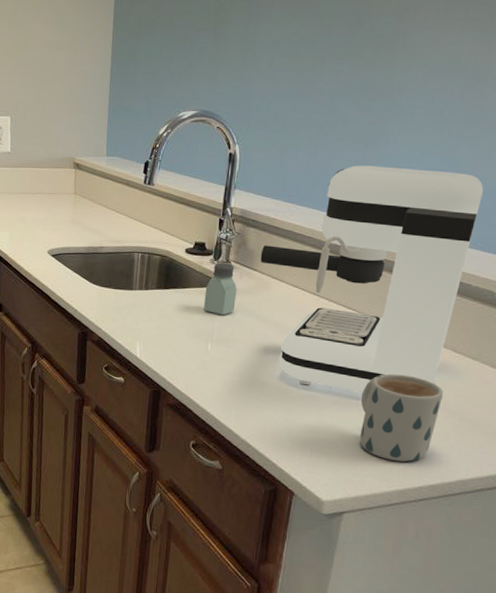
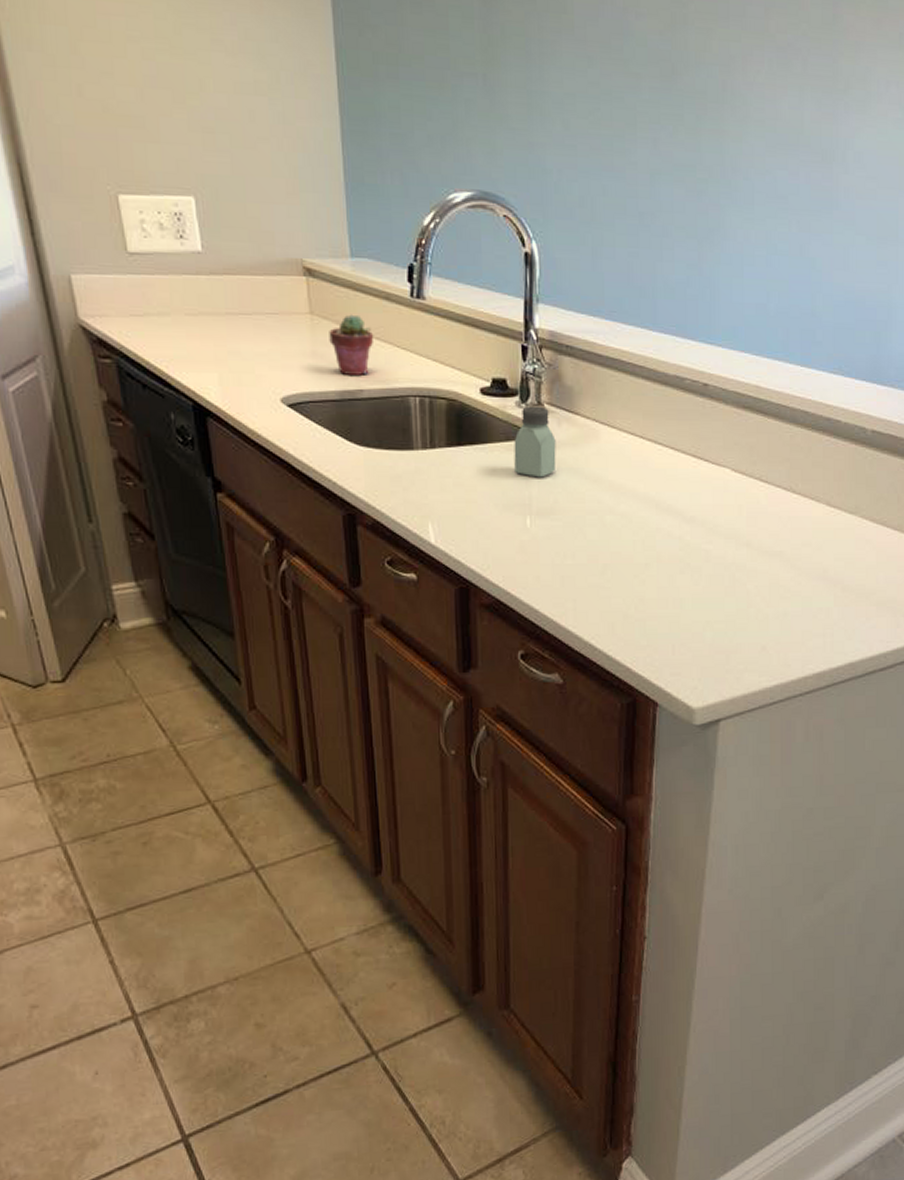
potted succulent: none [85,195,116,237] -> present [329,314,374,375]
coffee maker: present [260,165,484,392] -> none [581,268,844,565]
mug: present [359,373,443,462] -> none [726,539,820,649]

